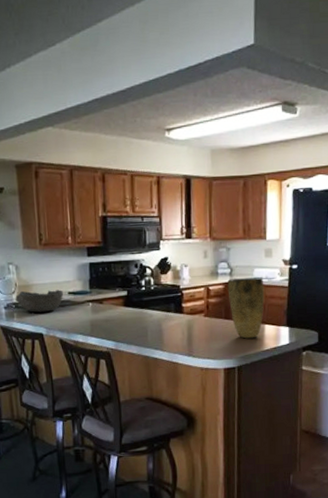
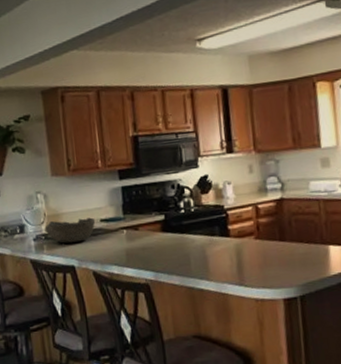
vase: present [227,277,265,339] -> none [278,190,326,263]

